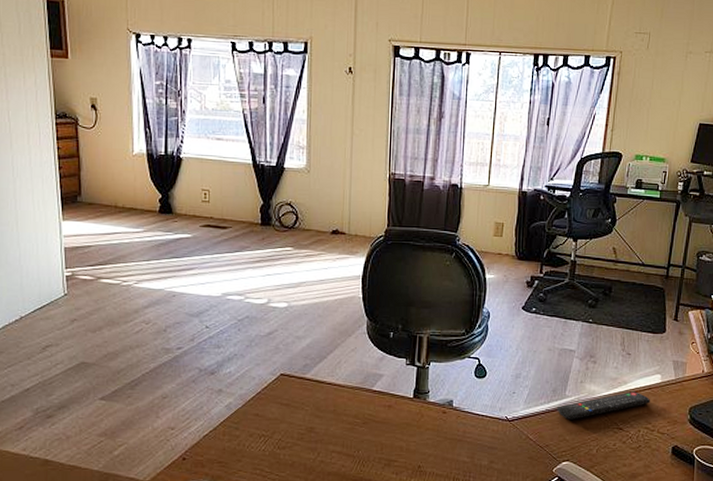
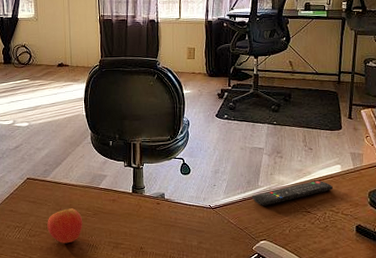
apple: none [302,413,349,459] -> present [47,208,83,244]

